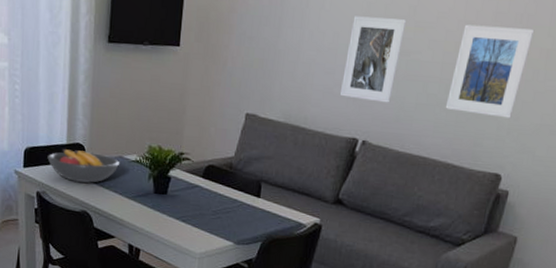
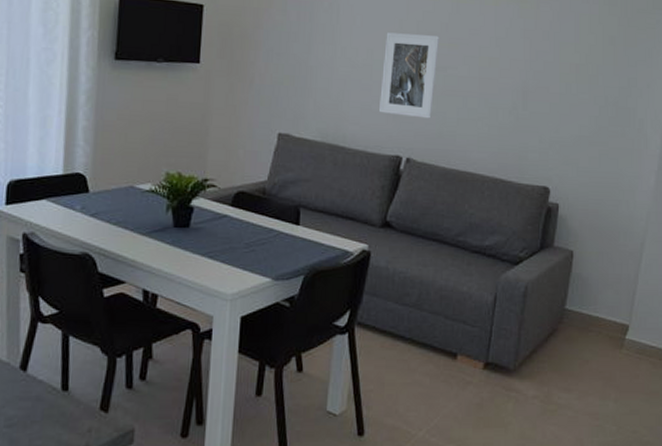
fruit bowl: present [47,149,120,183] -> none [37,180,131,219]
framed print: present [445,24,535,118] -> none [487,41,562,131]

